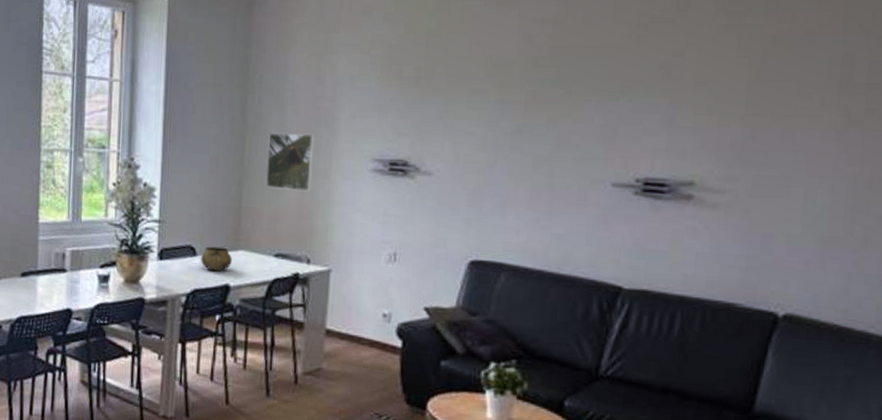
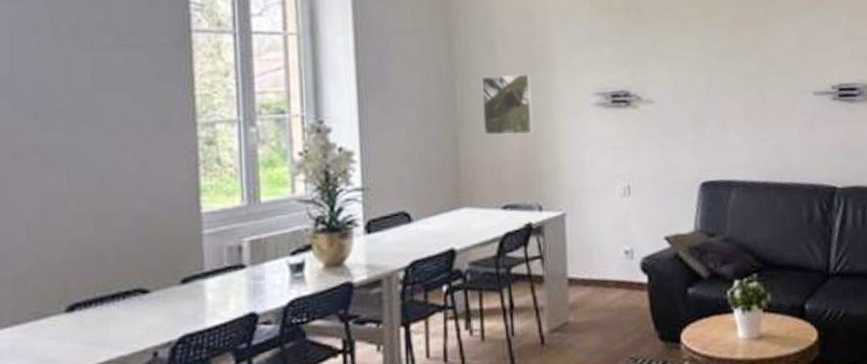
decorative bowl: present [201,246,232,272] -> none [418,207,455,237]

